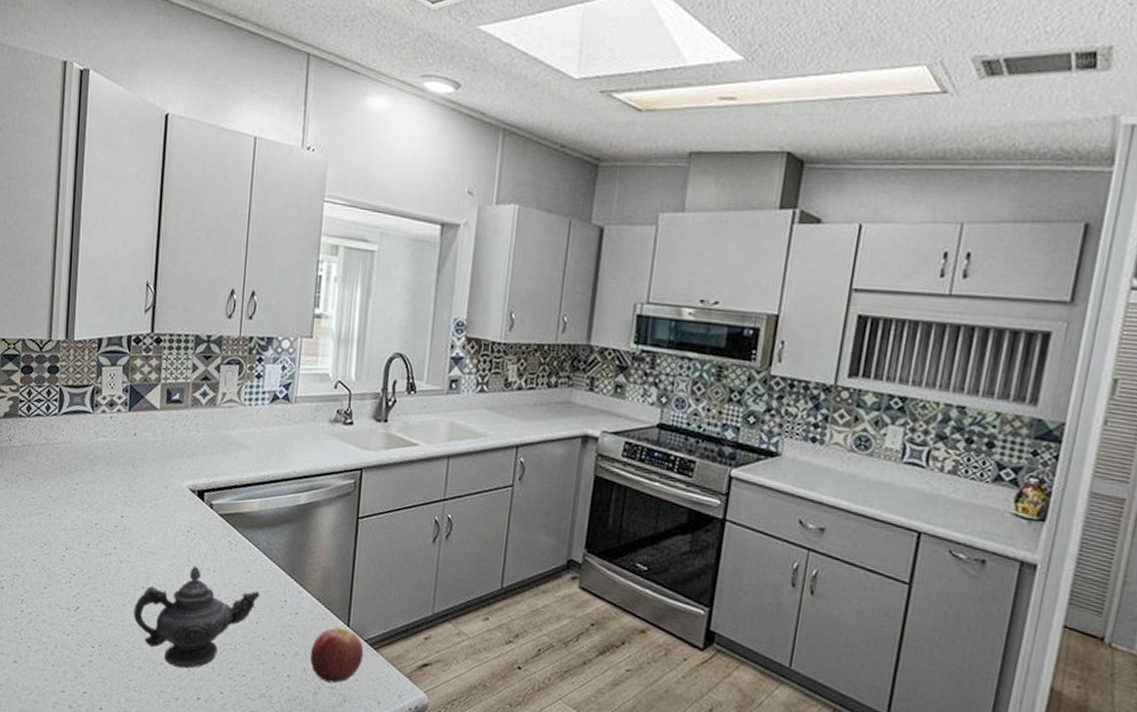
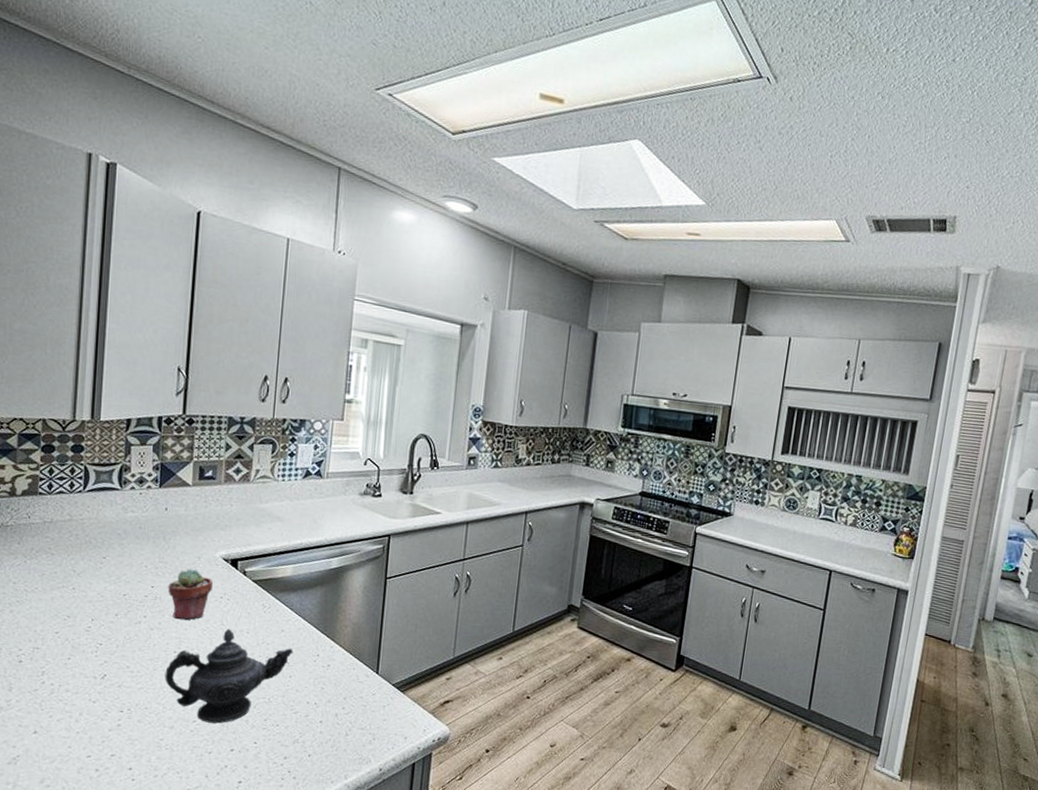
potted succulent: none [136,499,181,554] -> present [168,569,214,620]
apple: present [310,627,364,683] -> none [341,675,392,725]

